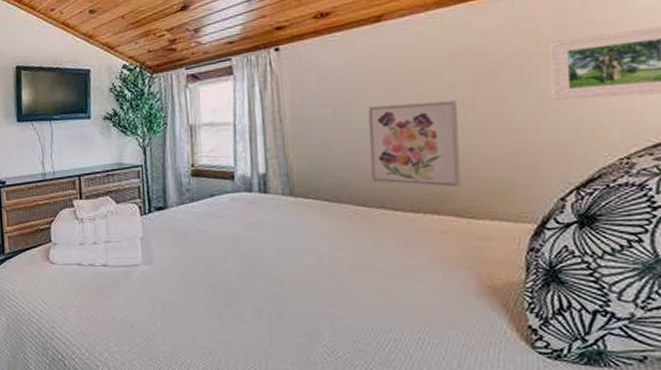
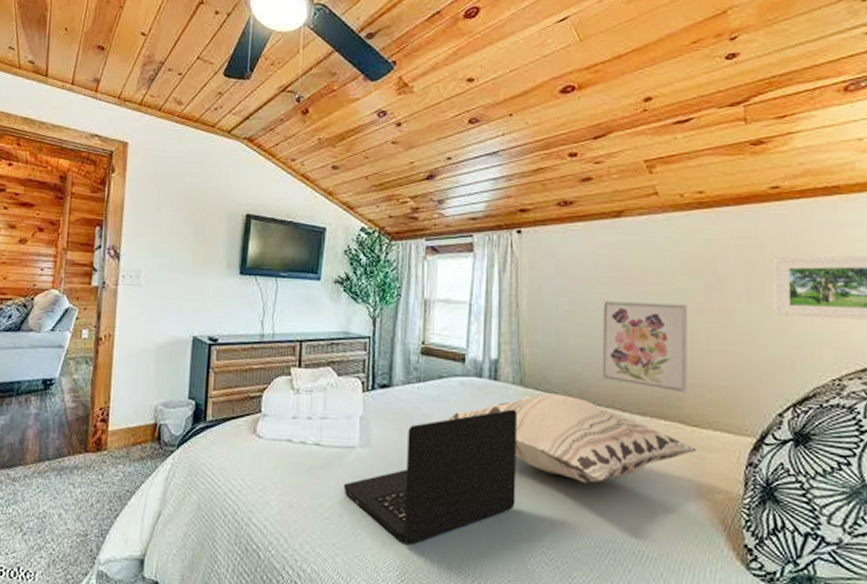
laptop: none [132,218,294,347] -> present [343,409,517,545]
decorative pillow: none [223,200,474,280] -> present [448,393,697,484]

